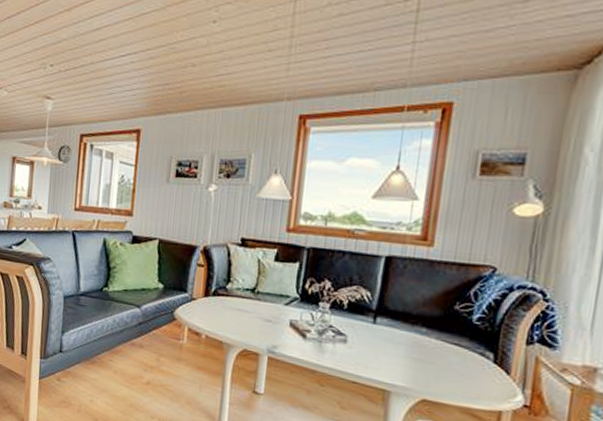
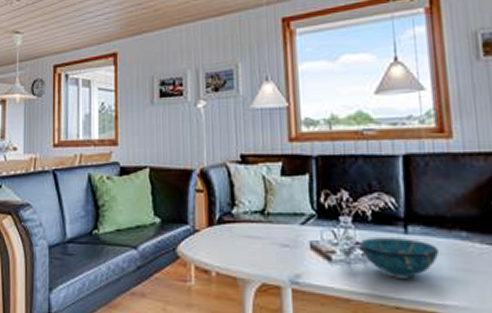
decorative bowl: none [331,323,400,361] -> present [359,238,440,278]

